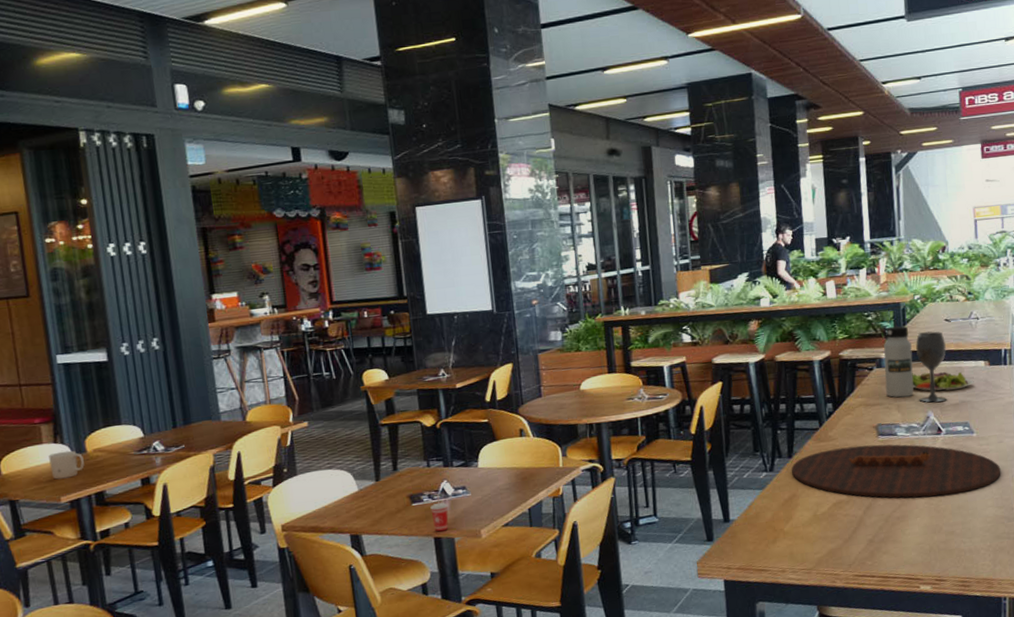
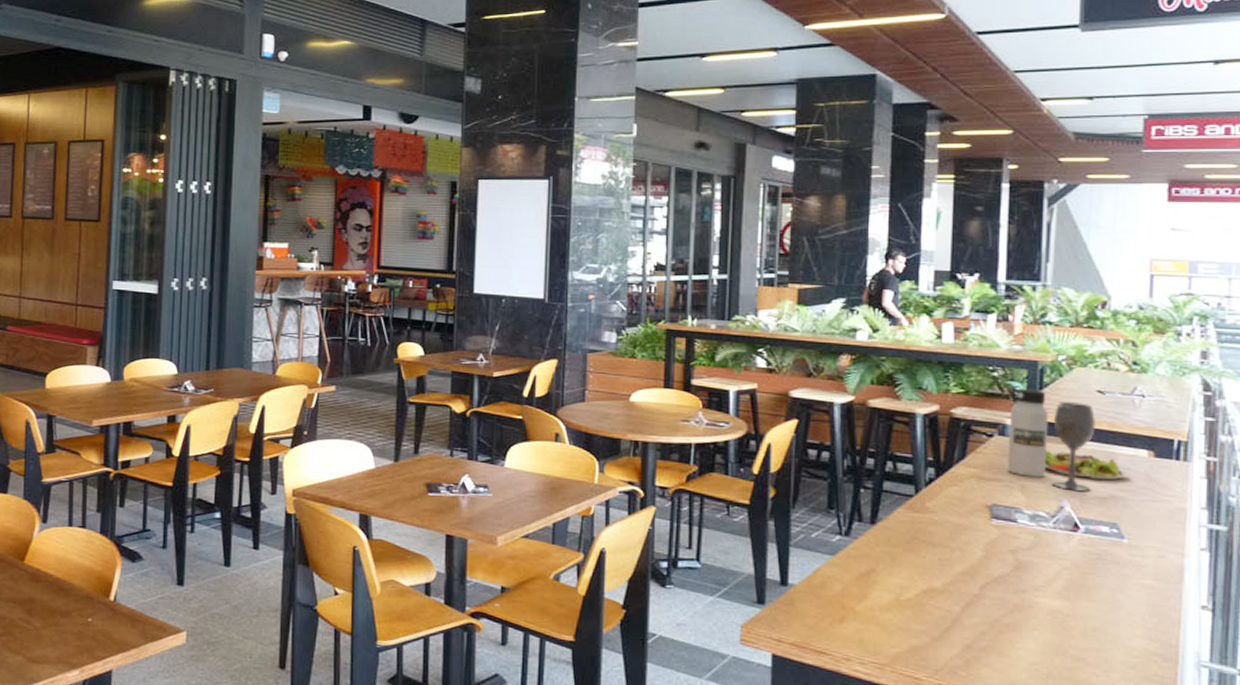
mug: present [49,450,85,480] -> none [88,375,121,403]
beverage cup: present [425,491,449,532] -> none [443,483,466,530]
tray: present [791,444,1001,498] -> none [873,523,1159,612]

